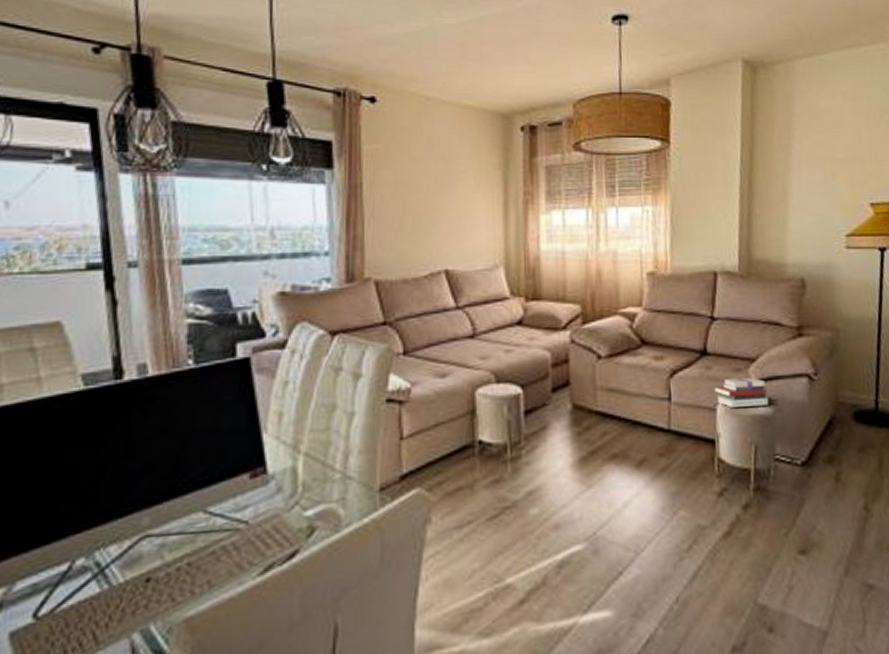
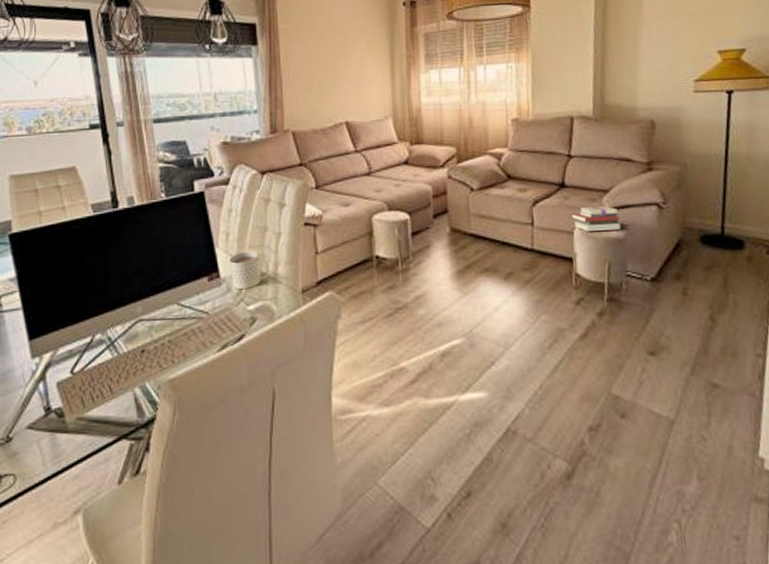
mug: none [280,436,336,490] -> present [228,251,269,290]

